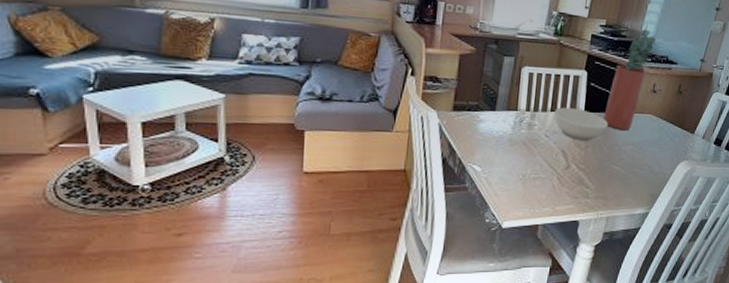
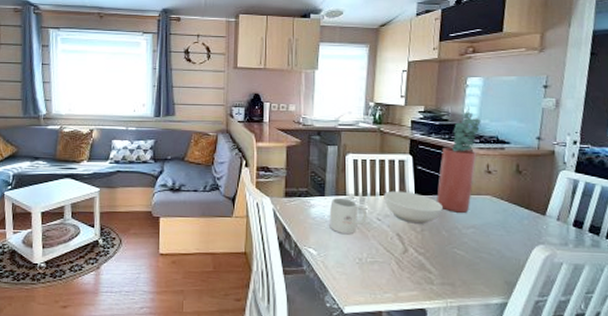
mug: none [497,112,536,151] -> present [329,197,367,235]

